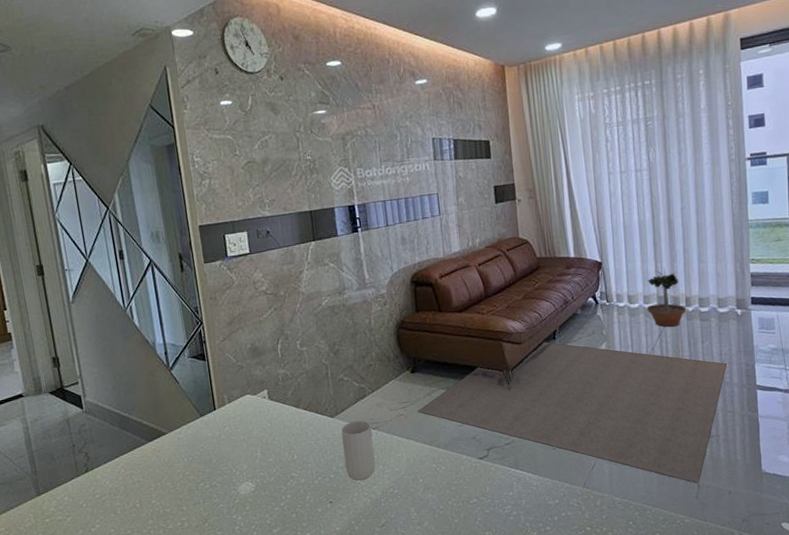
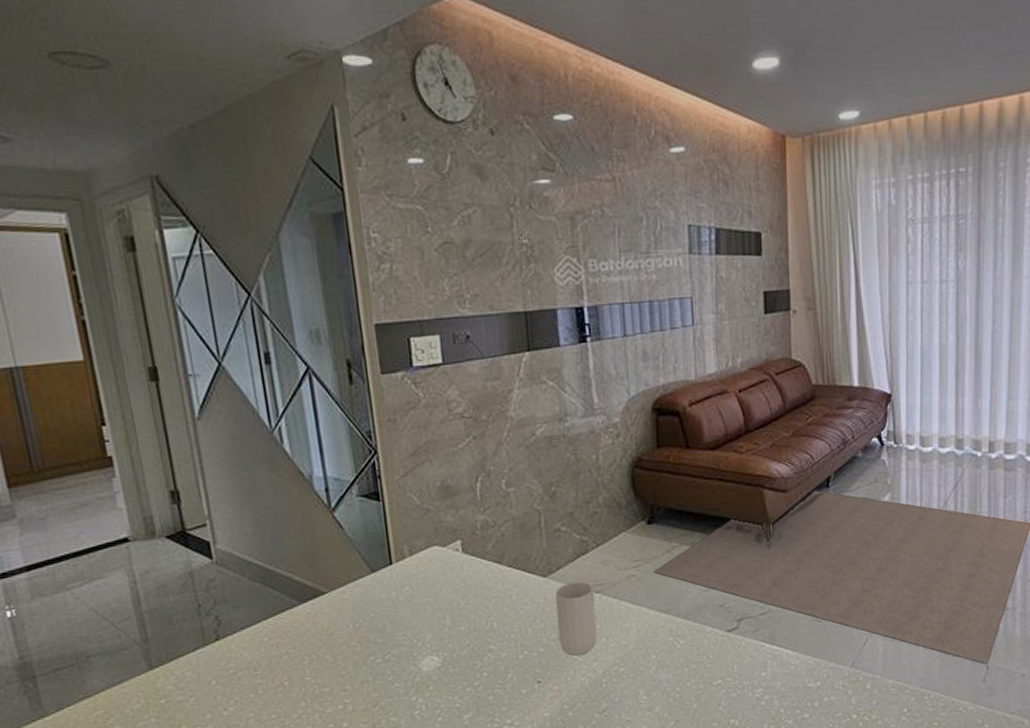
potted tree: present [646,267,687,327] -> none [942,403,990,477]

